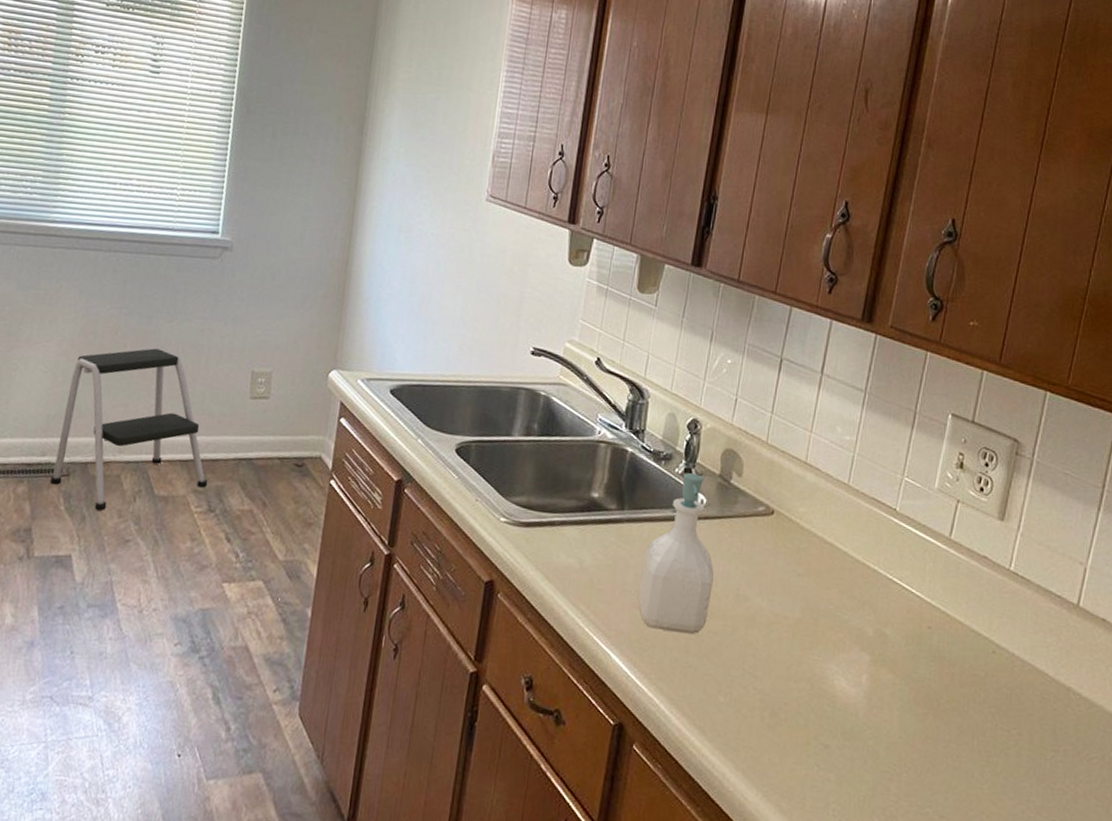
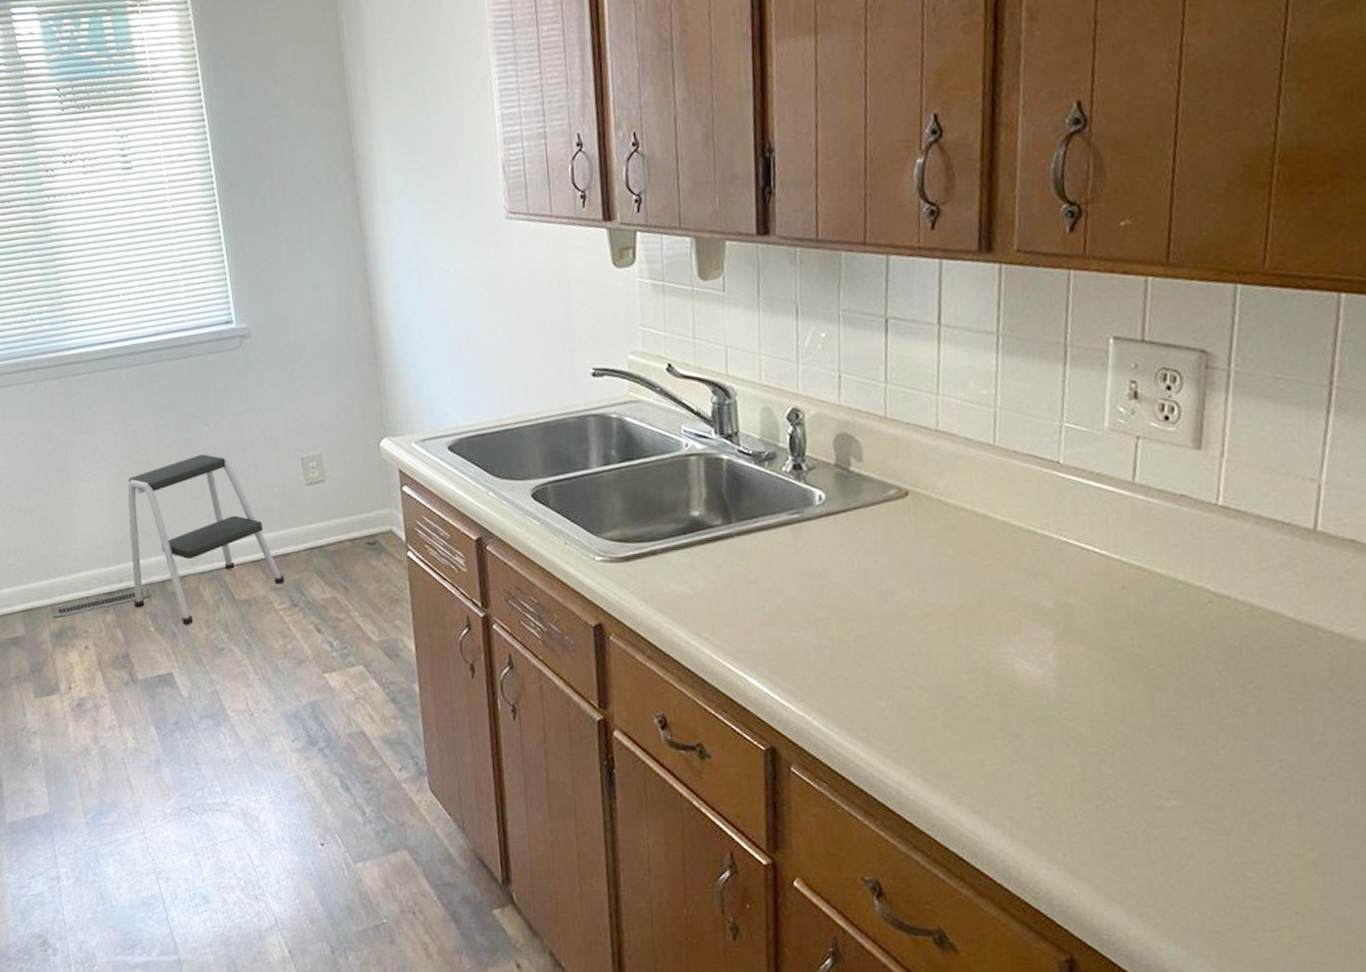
soap bottle: present [637,473,714,634] -> none [763,468,851,644]

